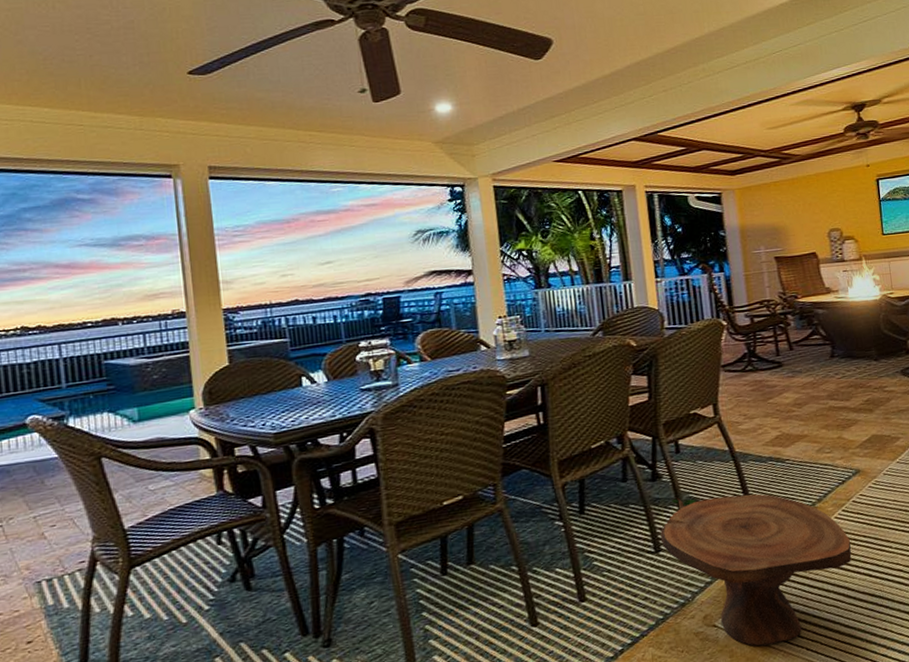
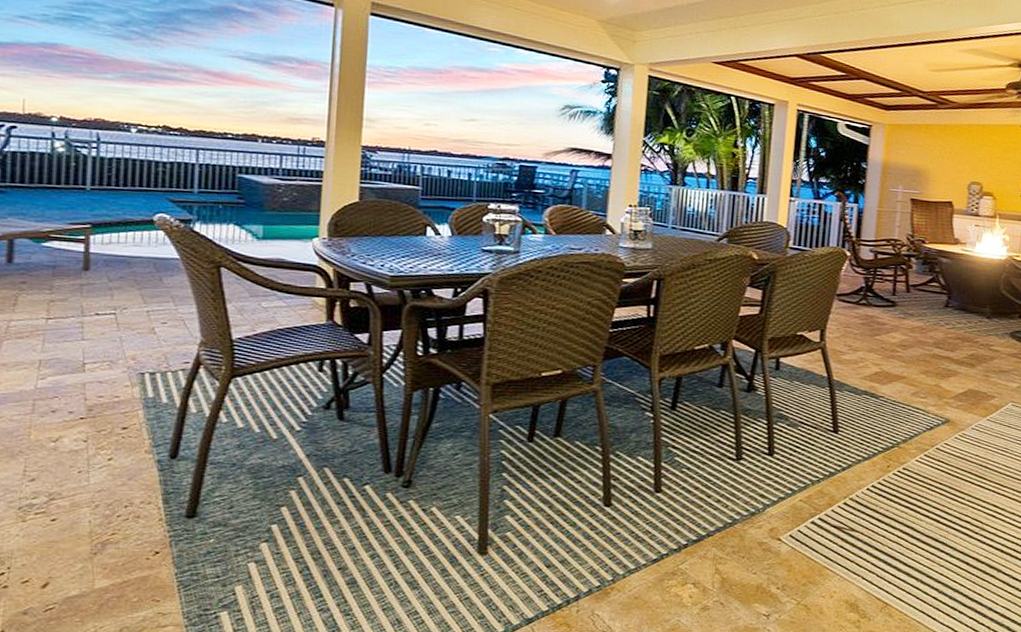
side table: present [660,493,852,647] -> none [743,411,927,567]

